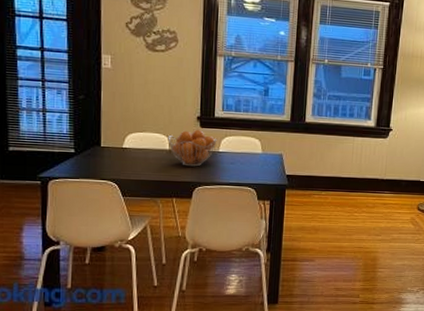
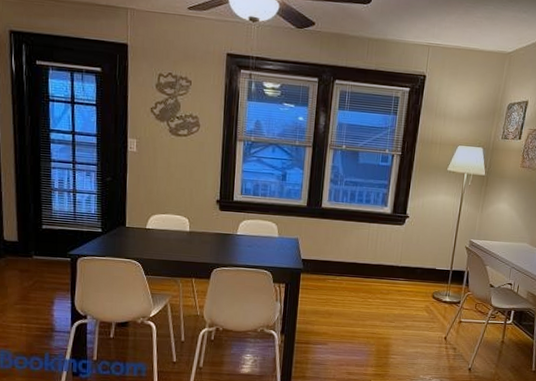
fruit basket: present [168,130,217,167] -> none [188,213,236,249]

